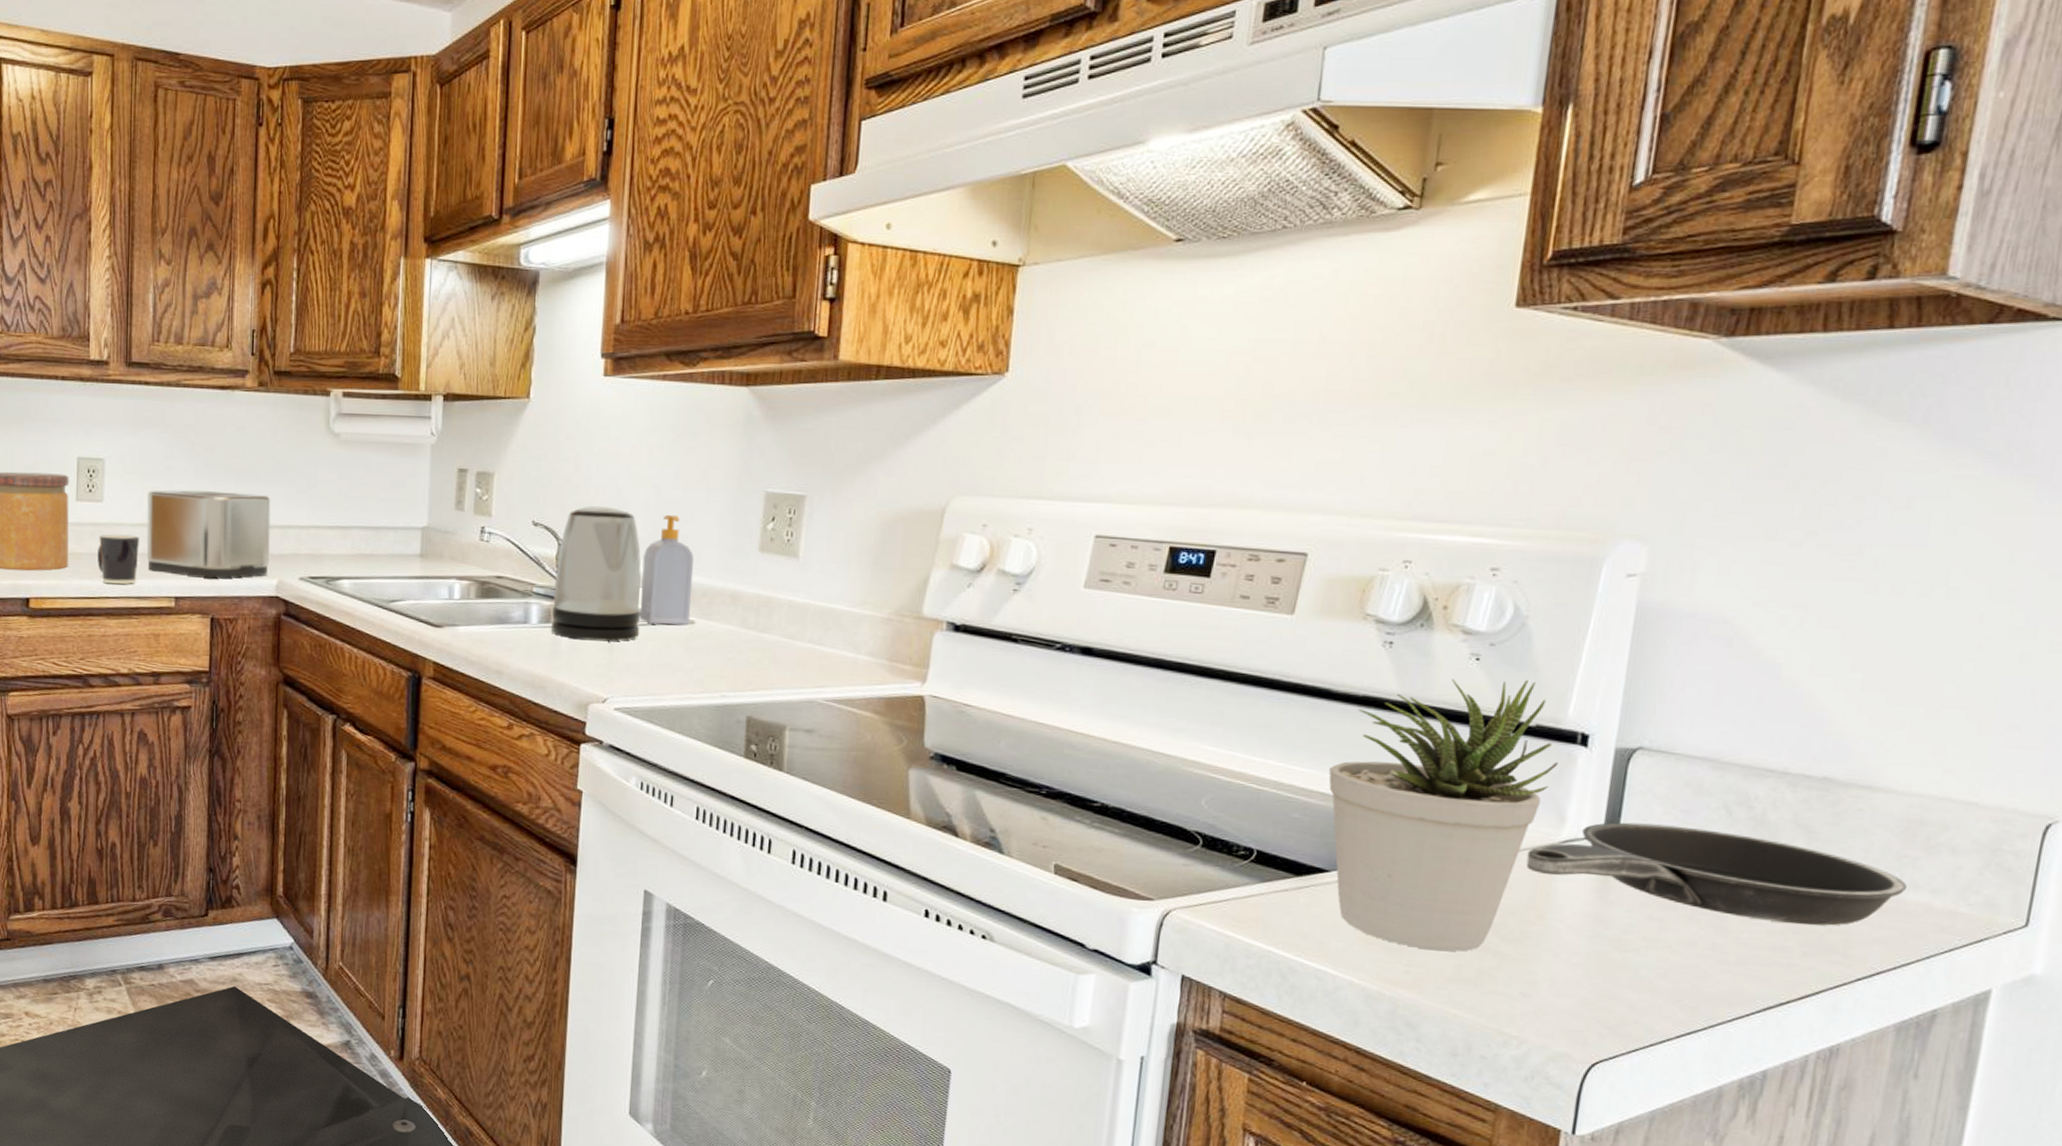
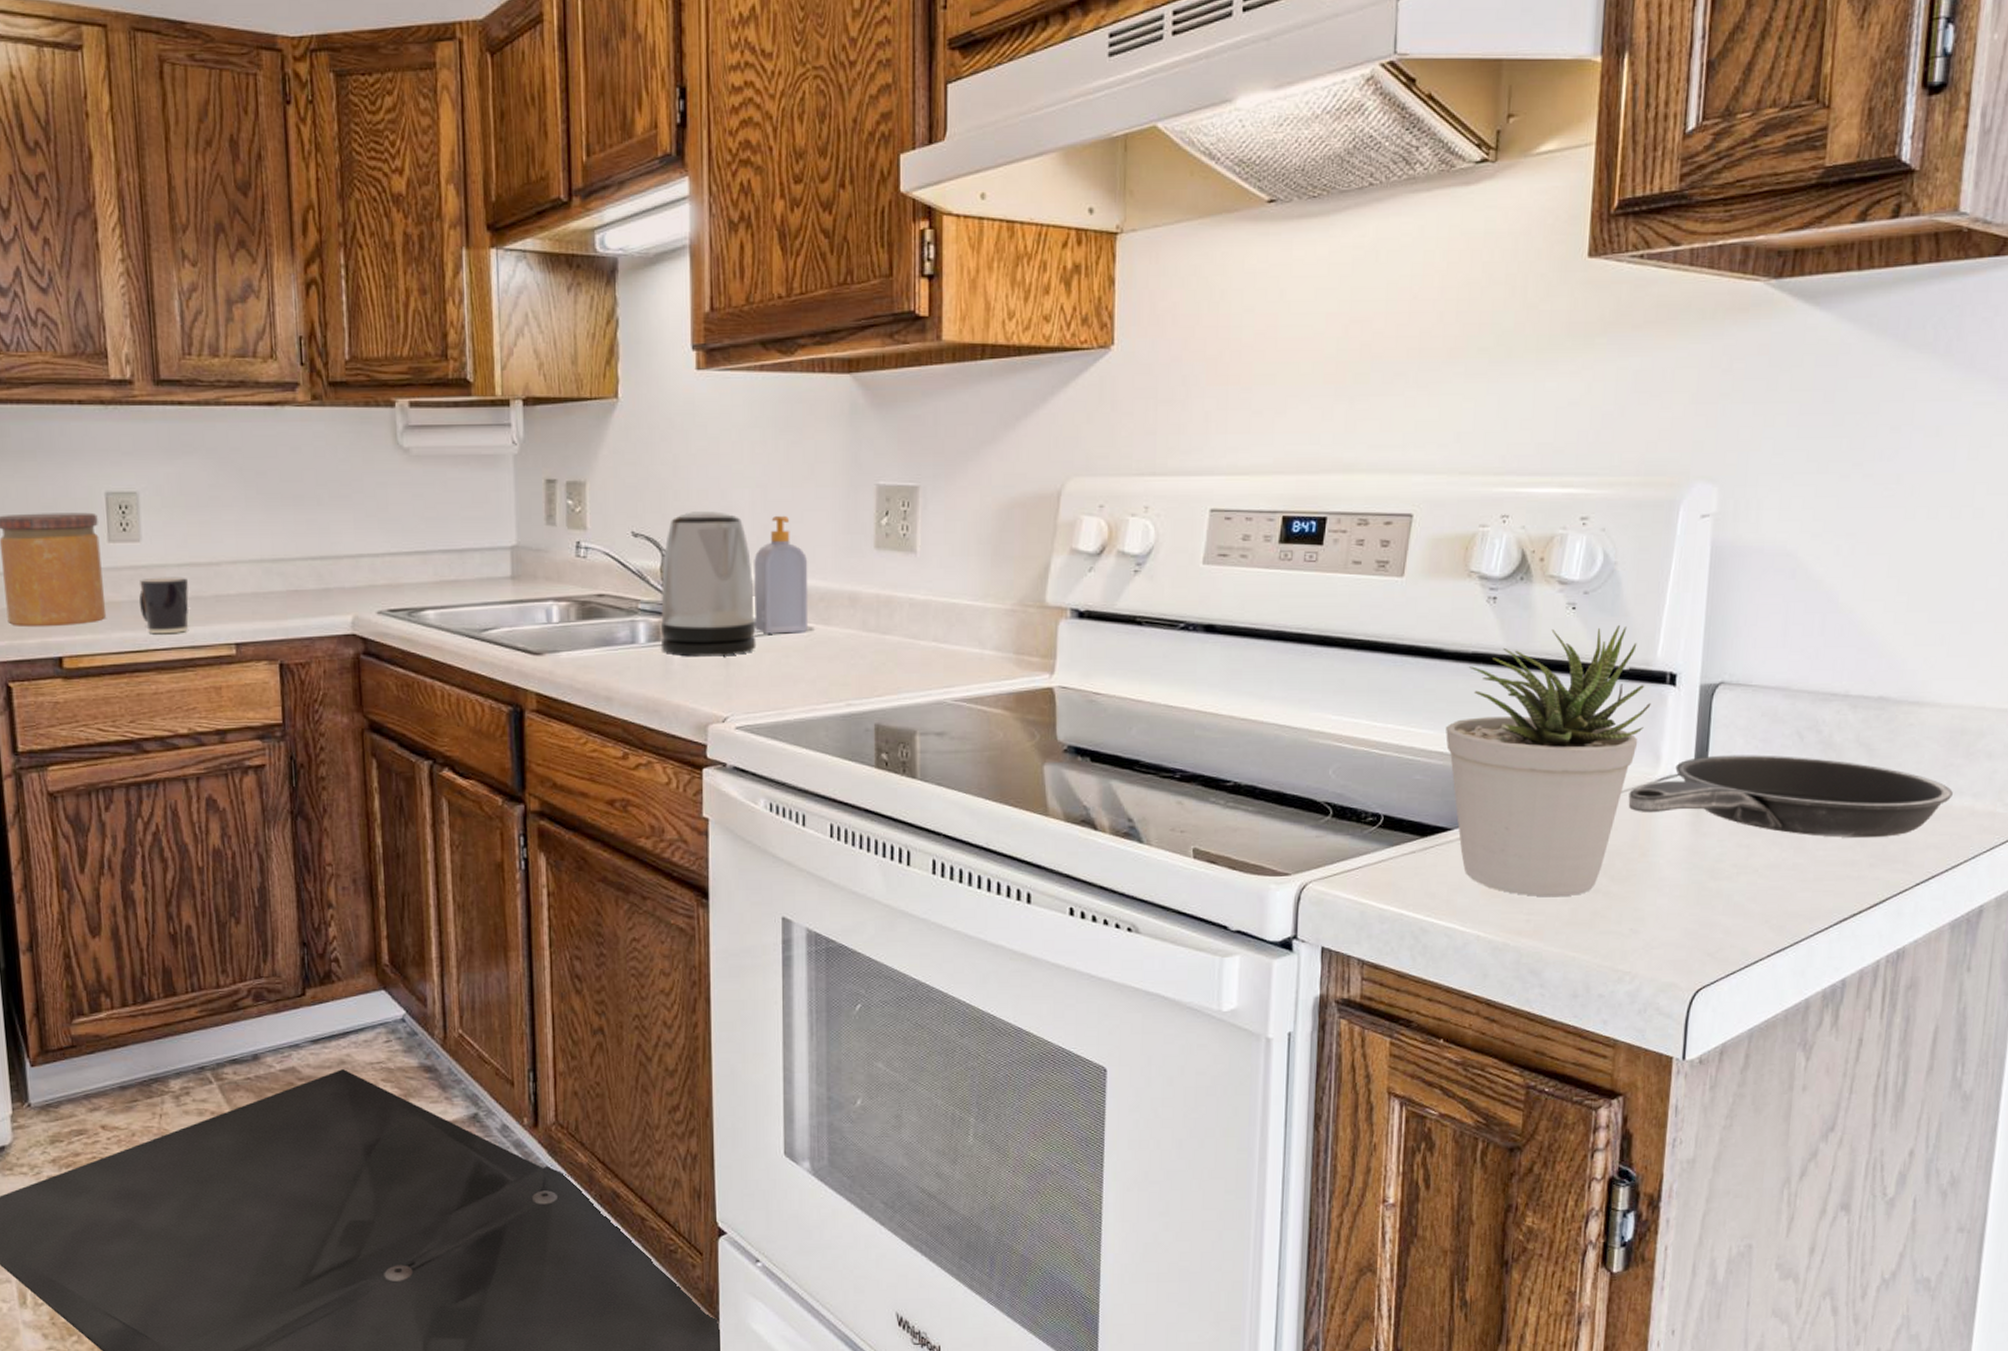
toaster: present [146,489,271,579] -> none [193,520,341,620]

